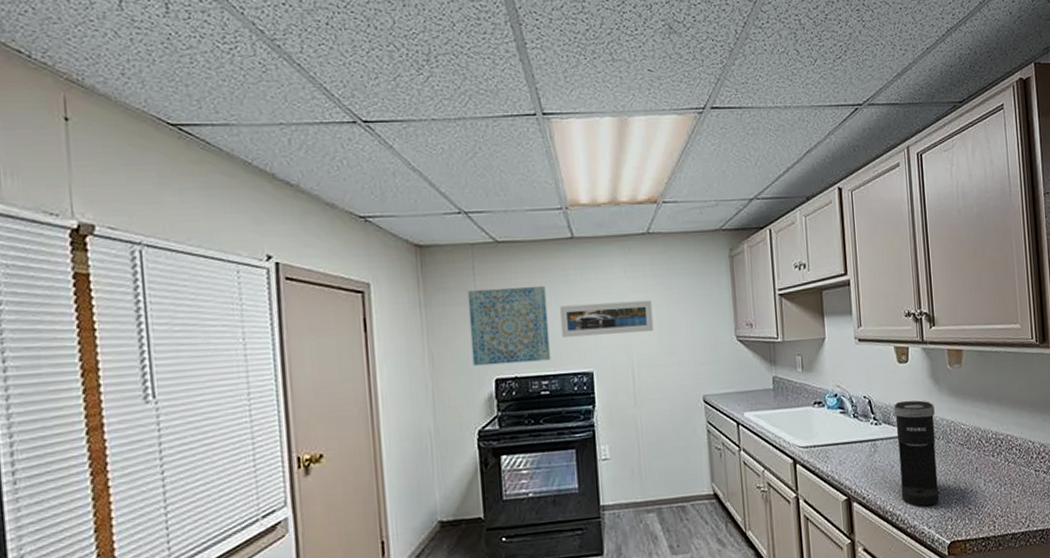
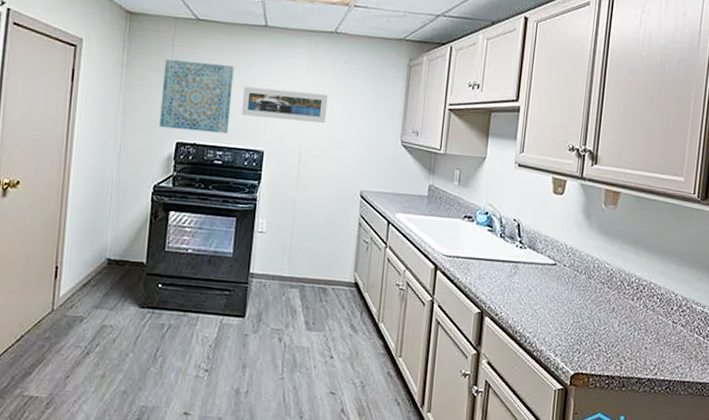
coffee maker: present [893,400,940,507] -> none [533,230,582,335]

